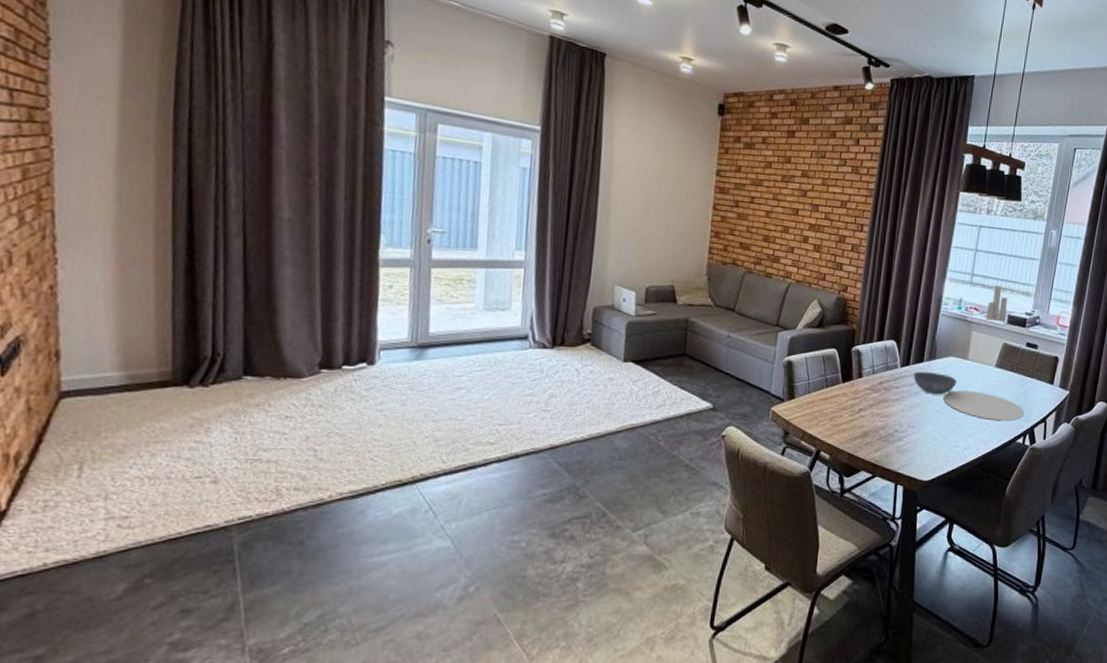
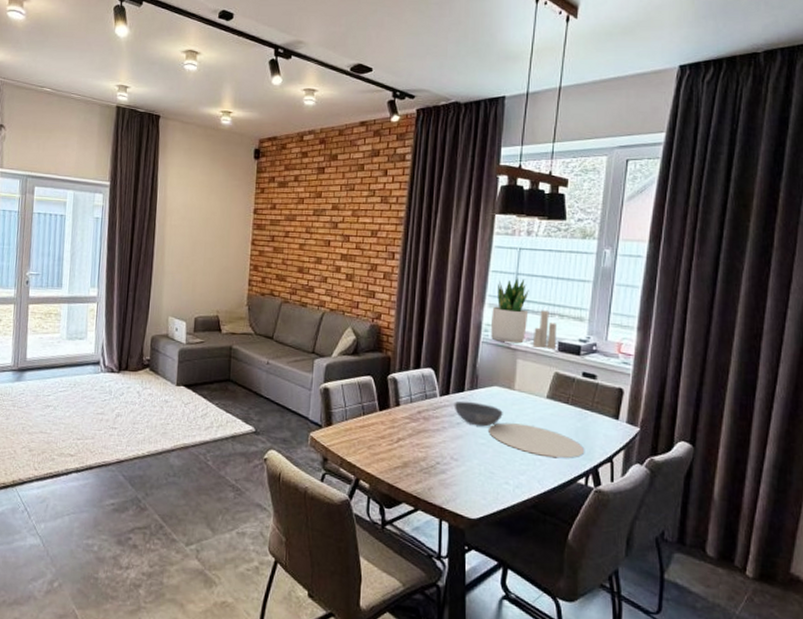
planter: none [950,253,986,317] -> present [491,277,529,344]

